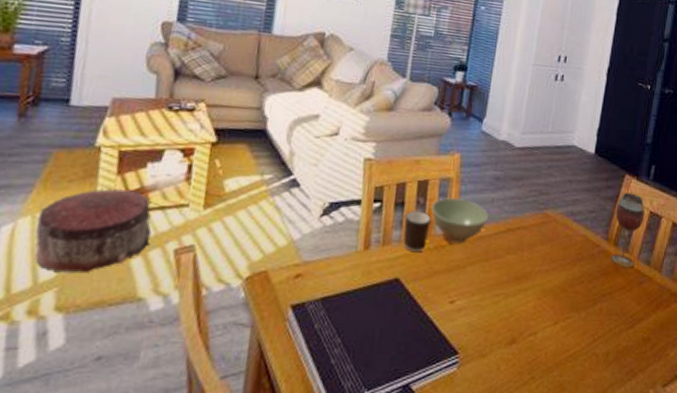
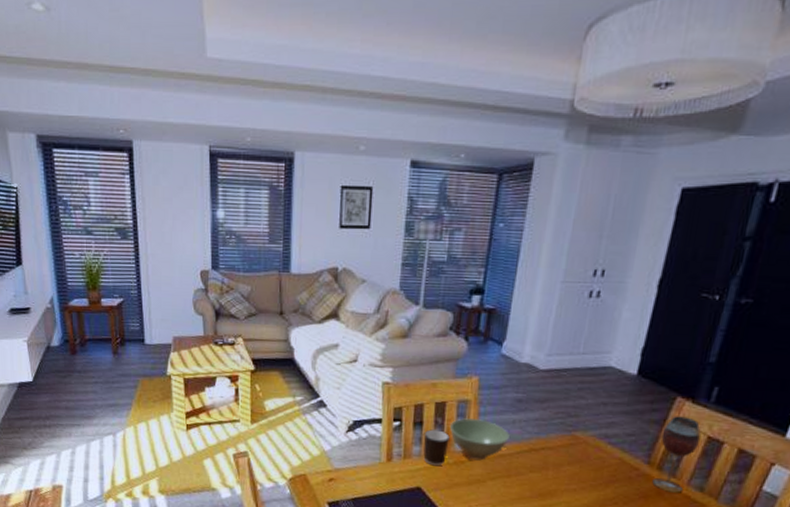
pouf: present [34,188,152,272] -> none [138,407,215,468]

